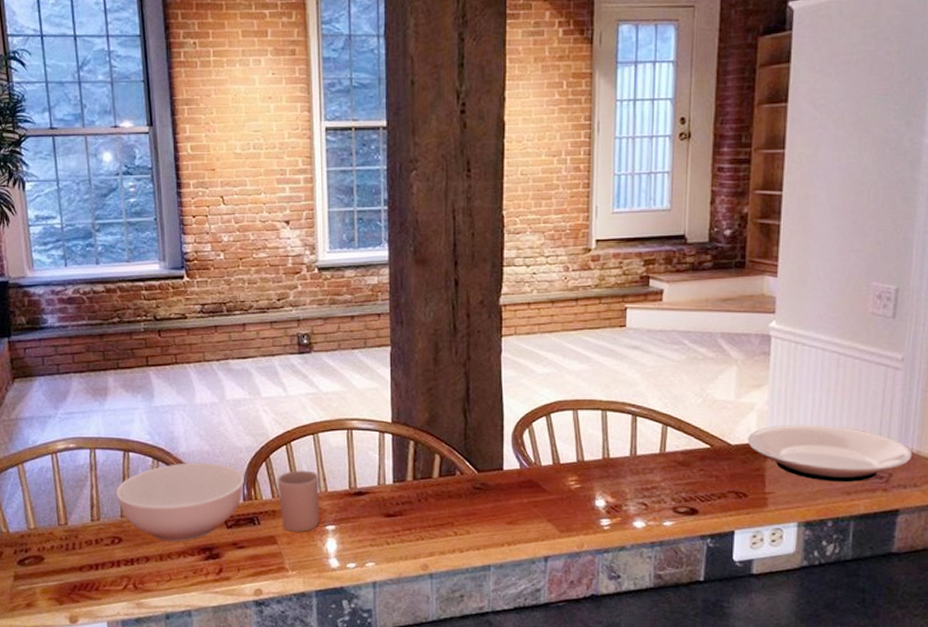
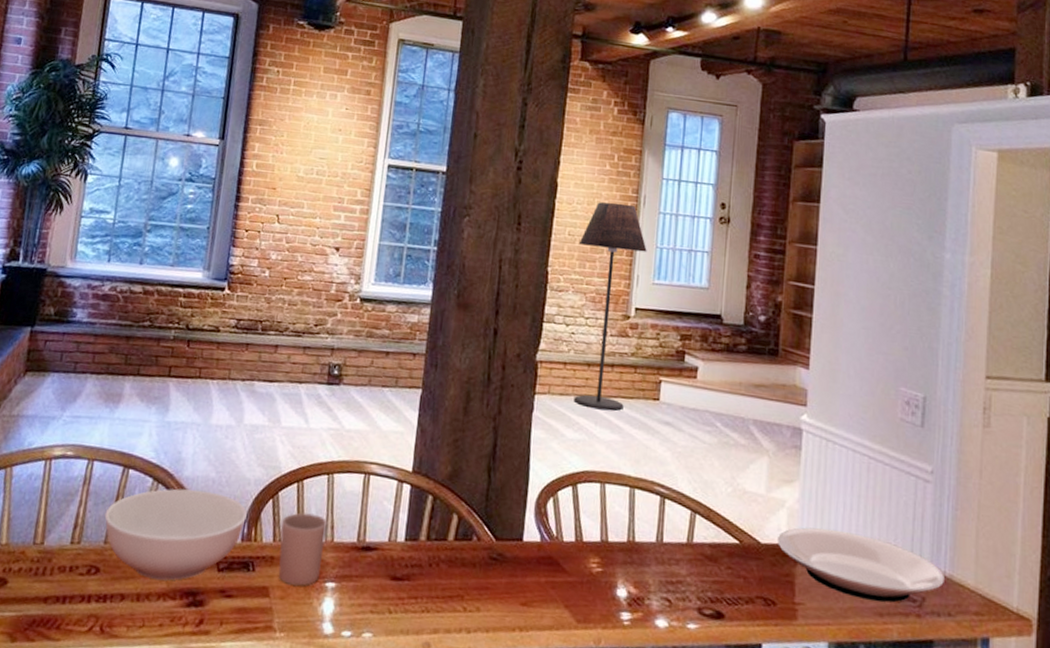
floor lamp: none [532,133,604,343] -> present [573,202,647,411]

